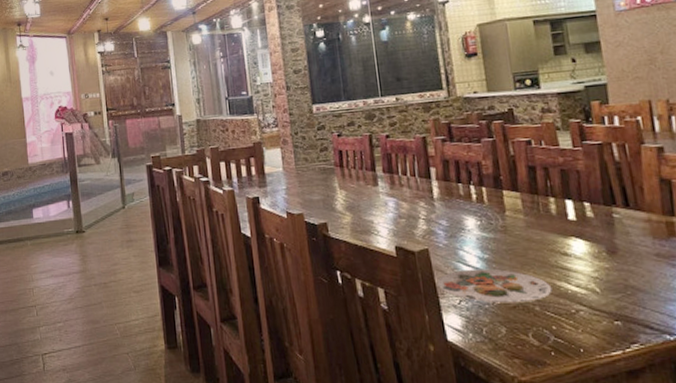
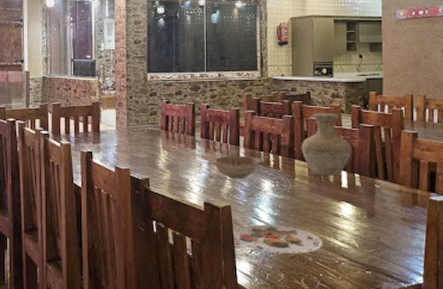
decorative bowl: none [394,189,462,218] -> present [207,155,262,179]
vase: none [508,131,576,208] -> present [301,113,352,176]

